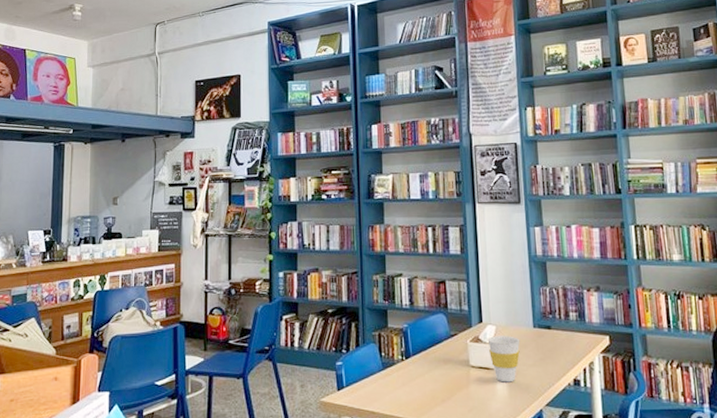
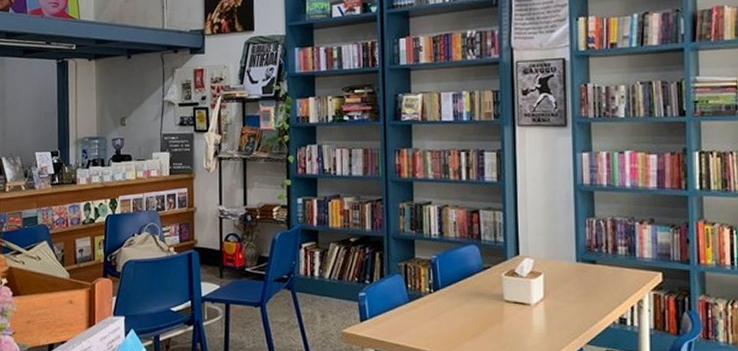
cup: present [487,336,520,383] -> none [524,270,561,319]

